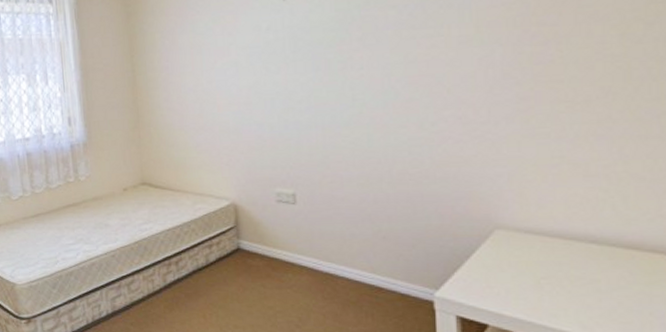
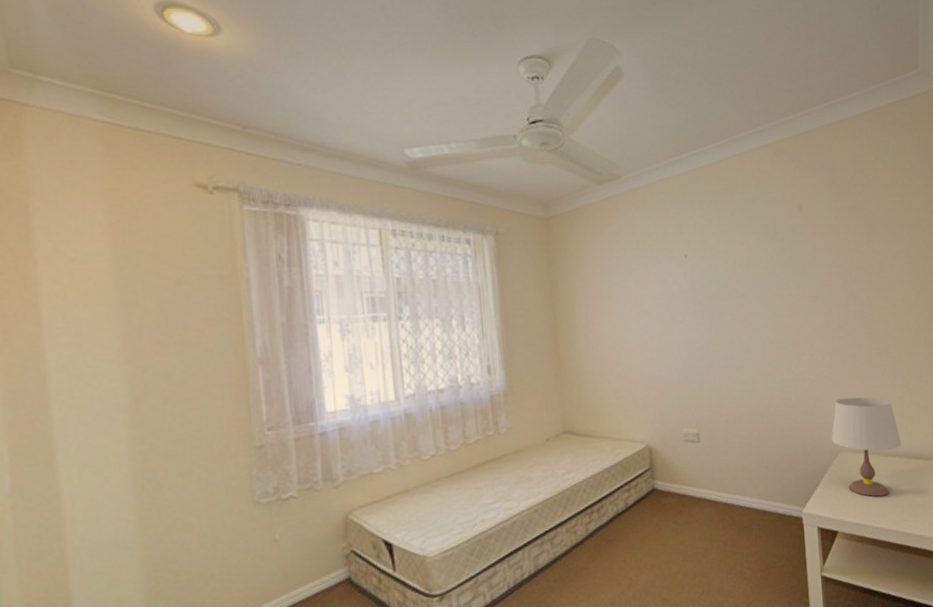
table lamp: none [483,163,604,291] -> present [831,397,902,497]

